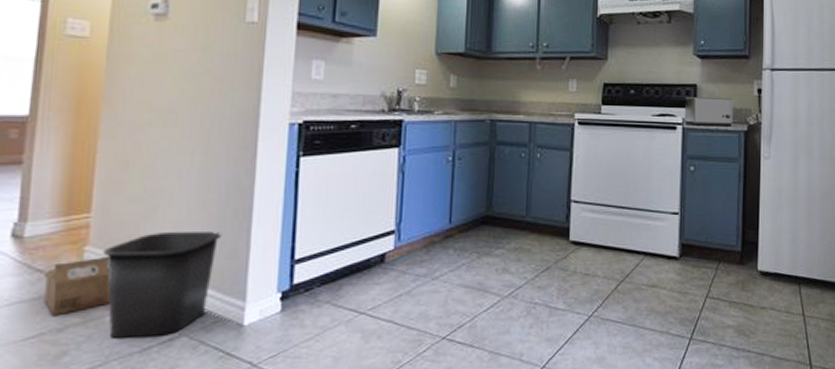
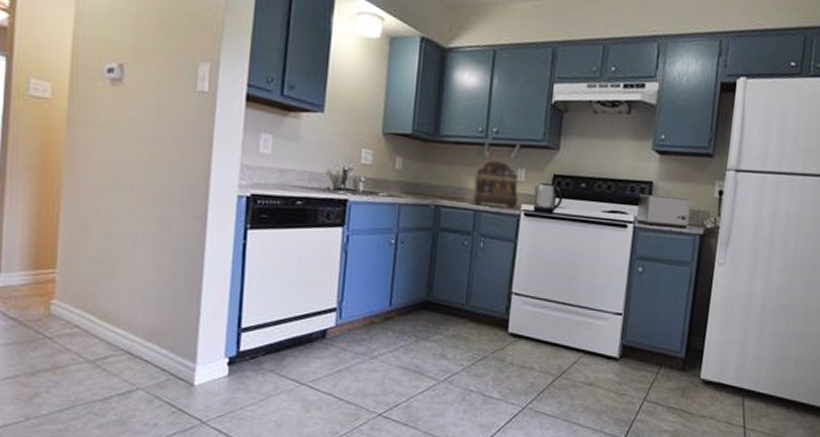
cardboard box: present [44,256,111,317] -> none [17,310,76,361]
waste bin: present [103,232,223,339] -> none [67,292,175,389]
spice rack: none [526,72,574,120] -> present [472,159,523,210]
kettle: none [586,91,614,122] -> present [532,182,563,215]

